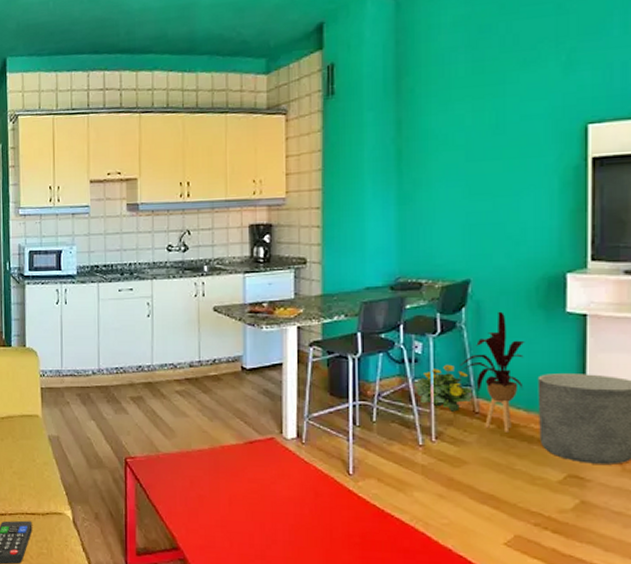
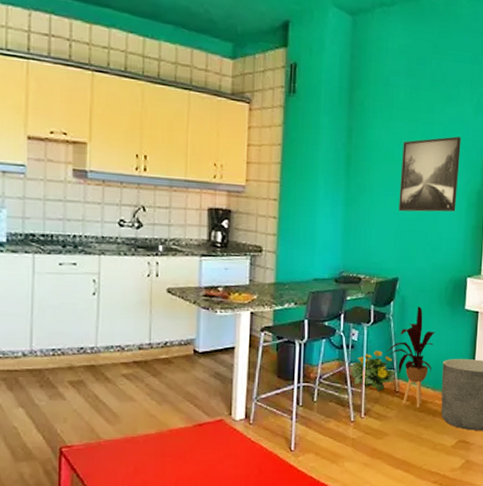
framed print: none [465,105,546,204] -> present [398,136,461,212]

